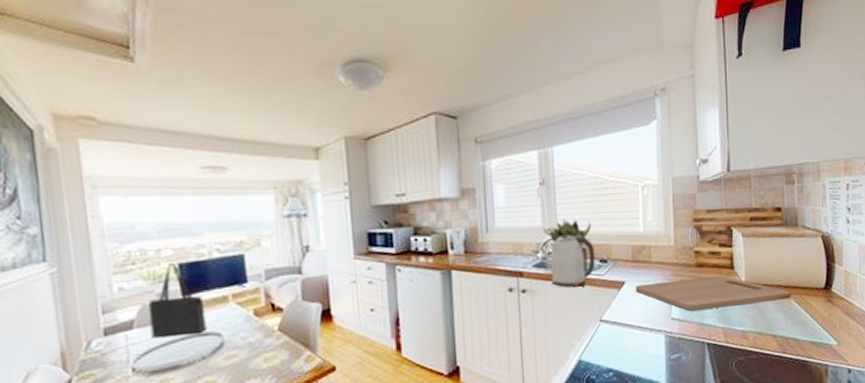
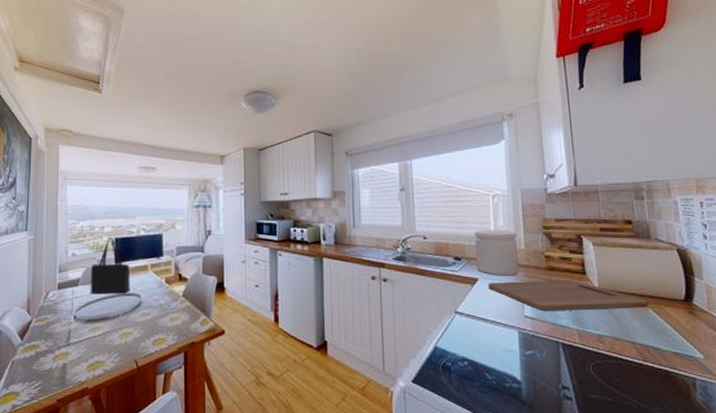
potted plant: present [542,218,592,271] -> none [402,219,447,266]
kettle: present [551,235,595,289] -> none [409,234,450,281]
jar: none [622,225,667,277] -> present [475,230,519,276]

